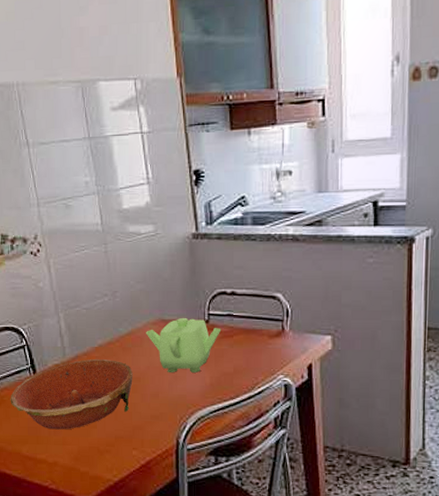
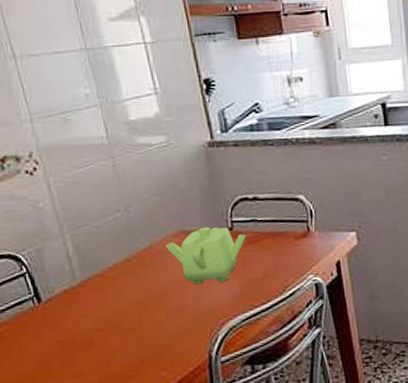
bowl: present [10,359,133,430] -> none [10,278,155,362]

